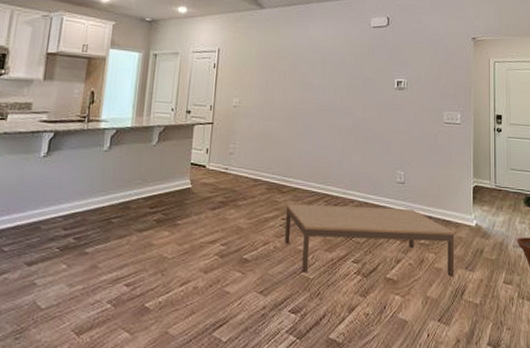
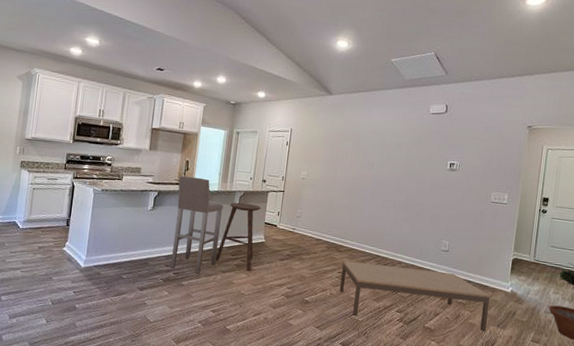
bar stool: none [69,110,139,236] -> present [170,175,224,274]
bar stool: none [129,140,186,227] -> present [215,202,261,271]

